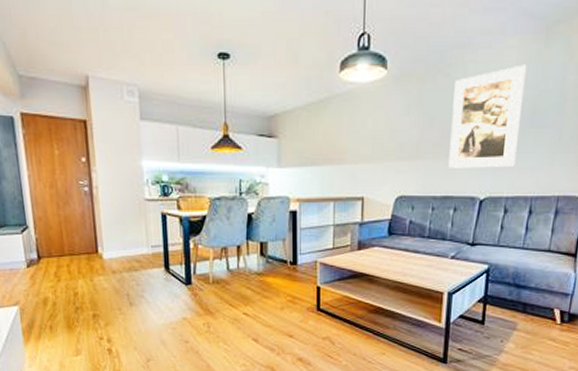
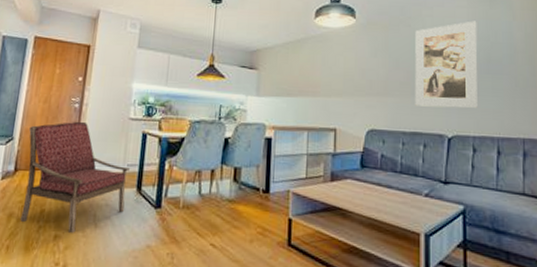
armchair: none [42,205,157,311] -> present [19,121,129,233]

